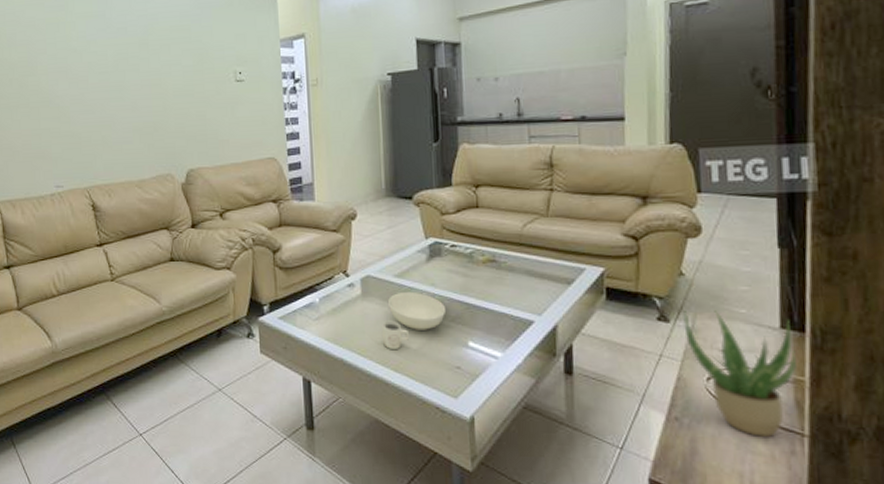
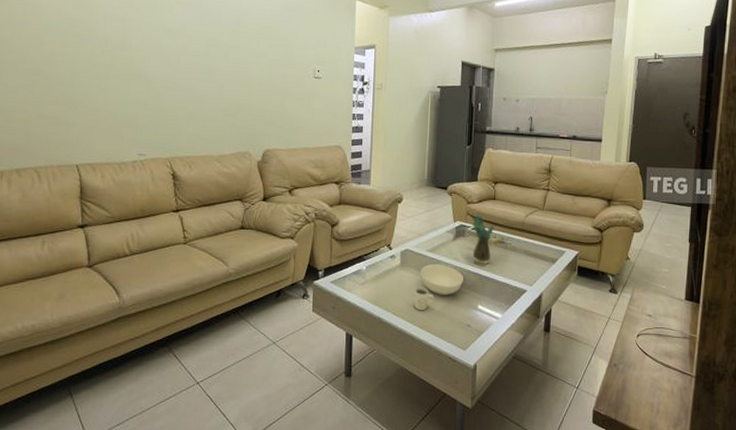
vase: none [448,226,482,293] -> present [471,213,495,267]
potted plant: present [683,309,796,437] -> none [626,285,692,378]

